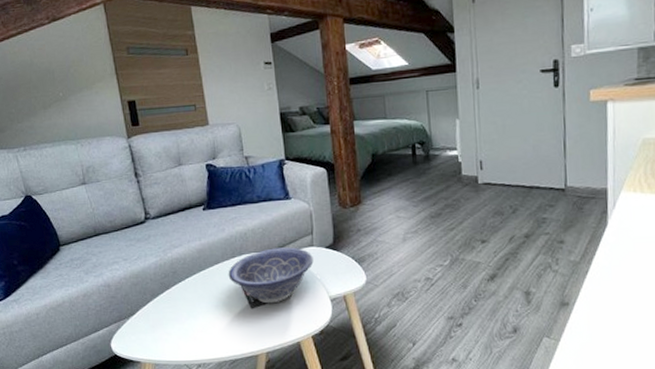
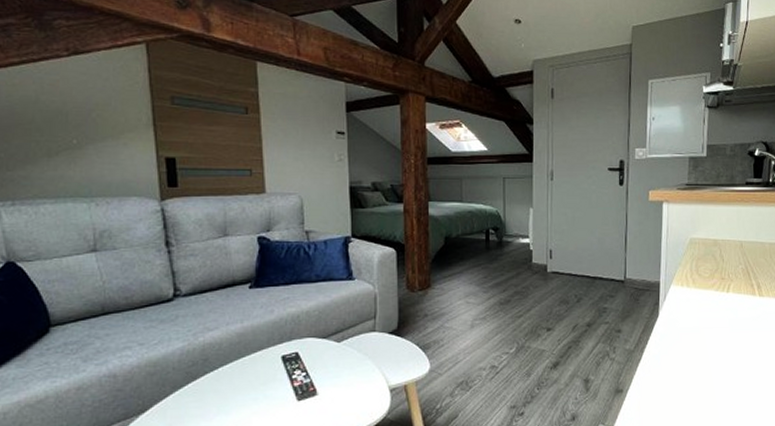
decorative bowl: present [228,247,314,304] -> none [273,332,374,396]

